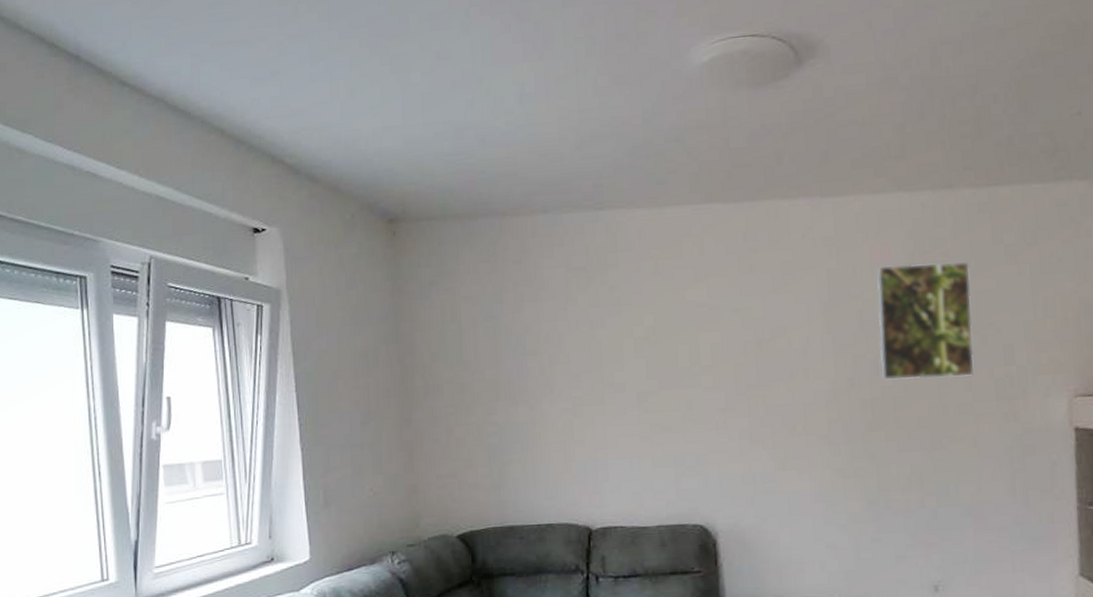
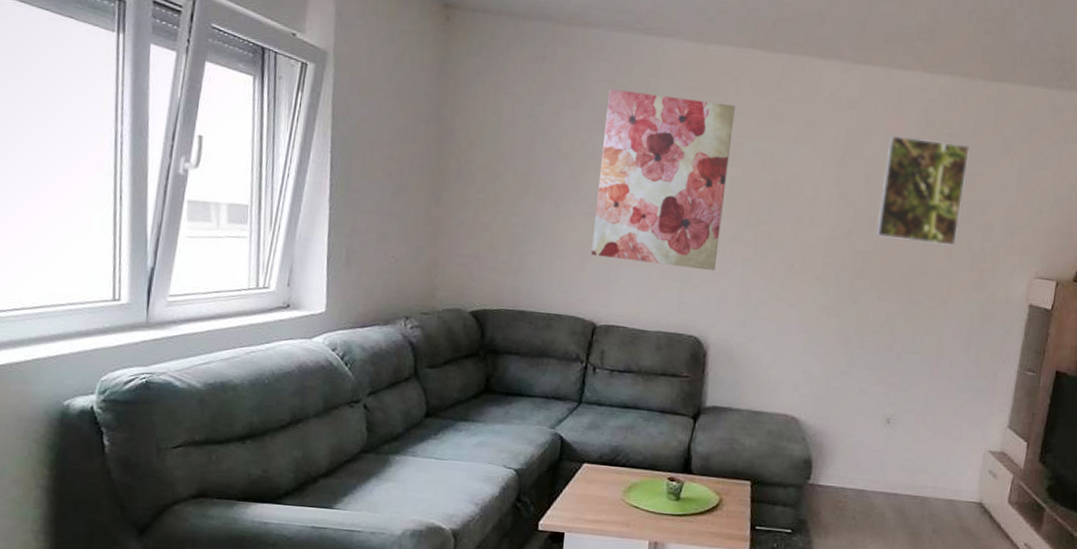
wall art: none [567,266,710,454] -> present [591,89,735,271]

